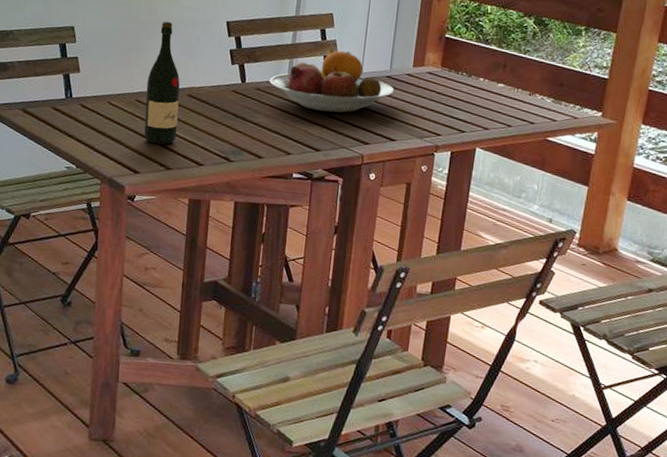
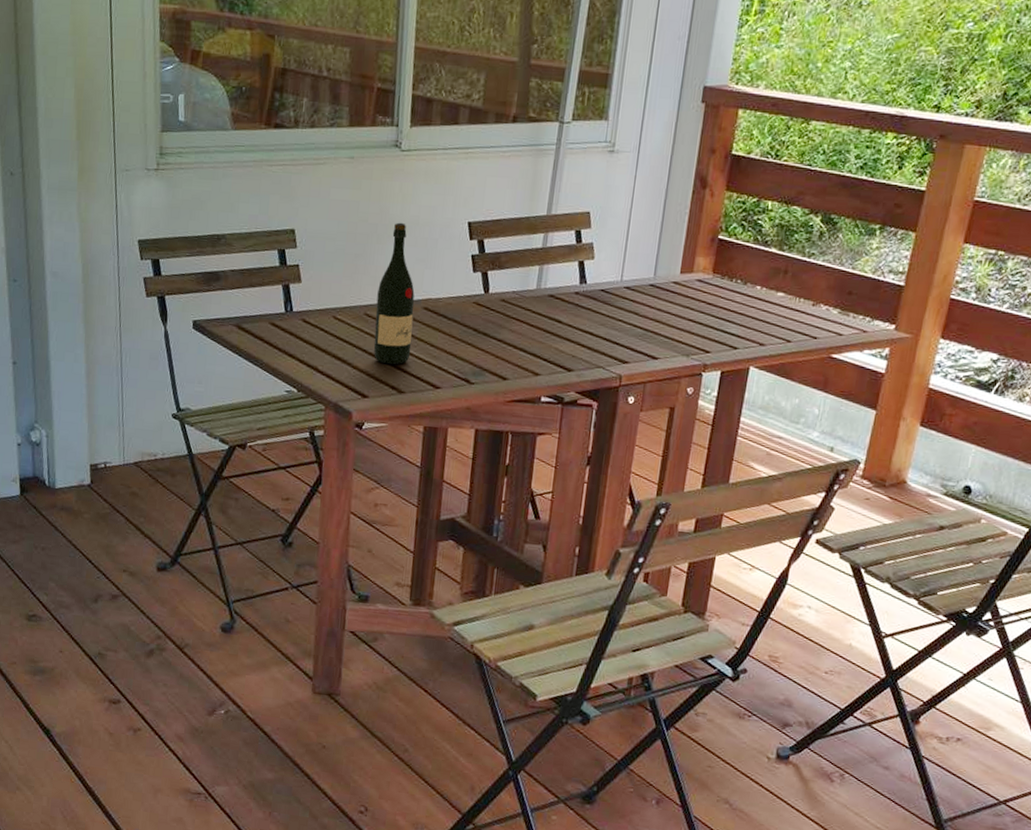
fruit bowl: present [269,49,395,113] -> none [516,253,659,327]

